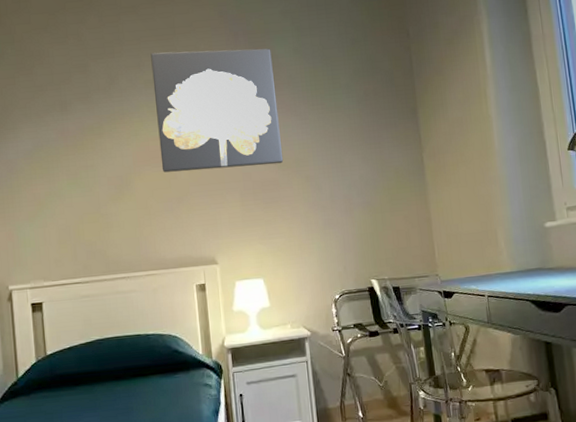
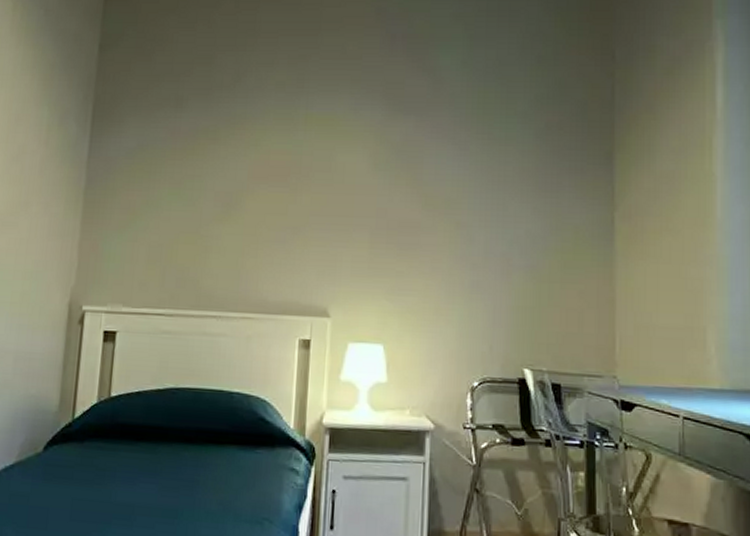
wall art: present [150,48,284,173] -> none [280,49,434,202]

